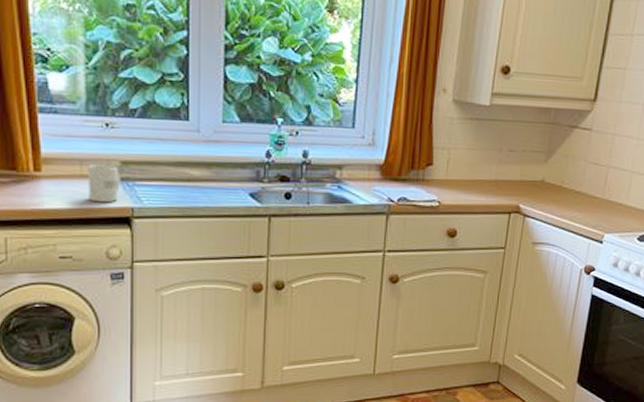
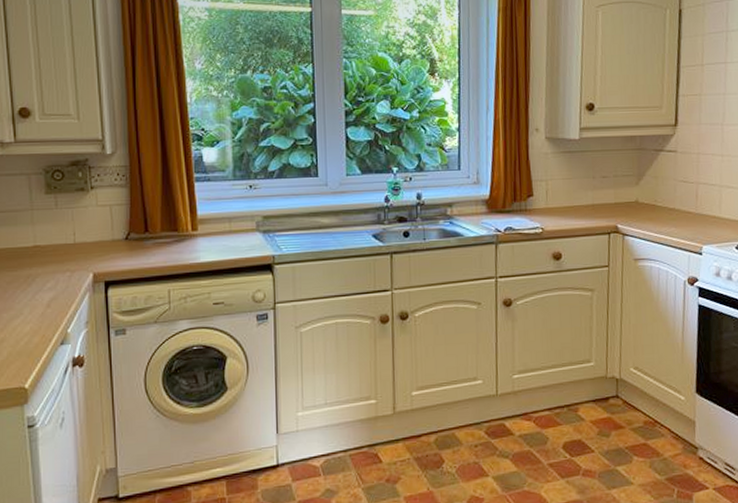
mug: present [88,164,120,203] -> none [236,220,263,253]

